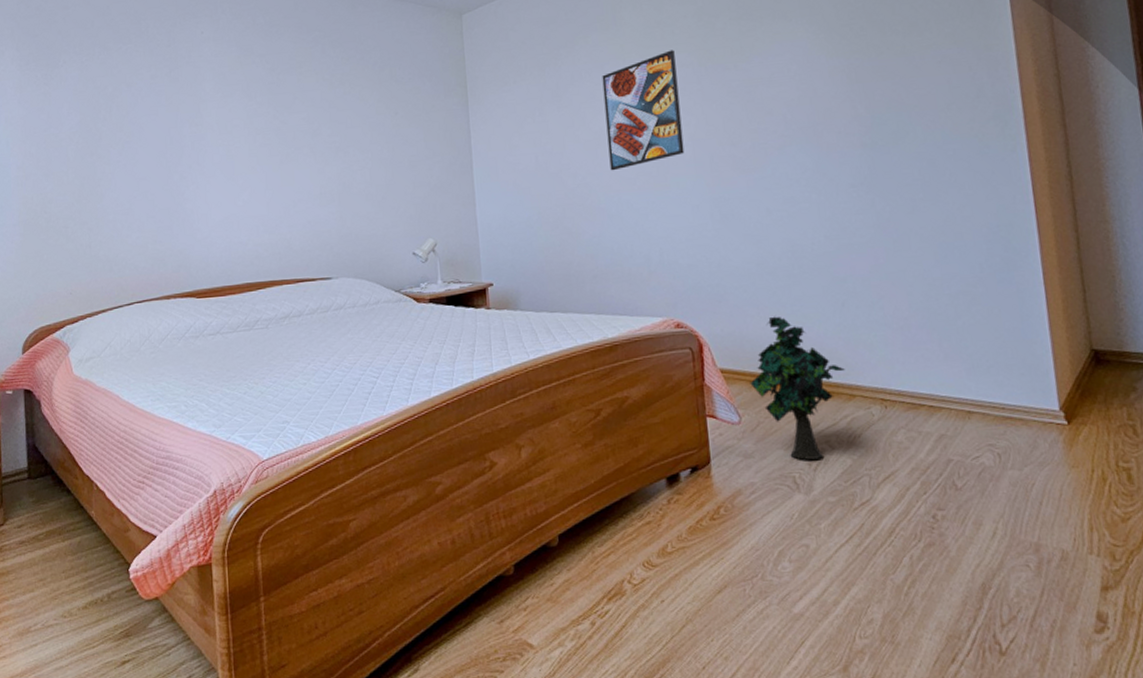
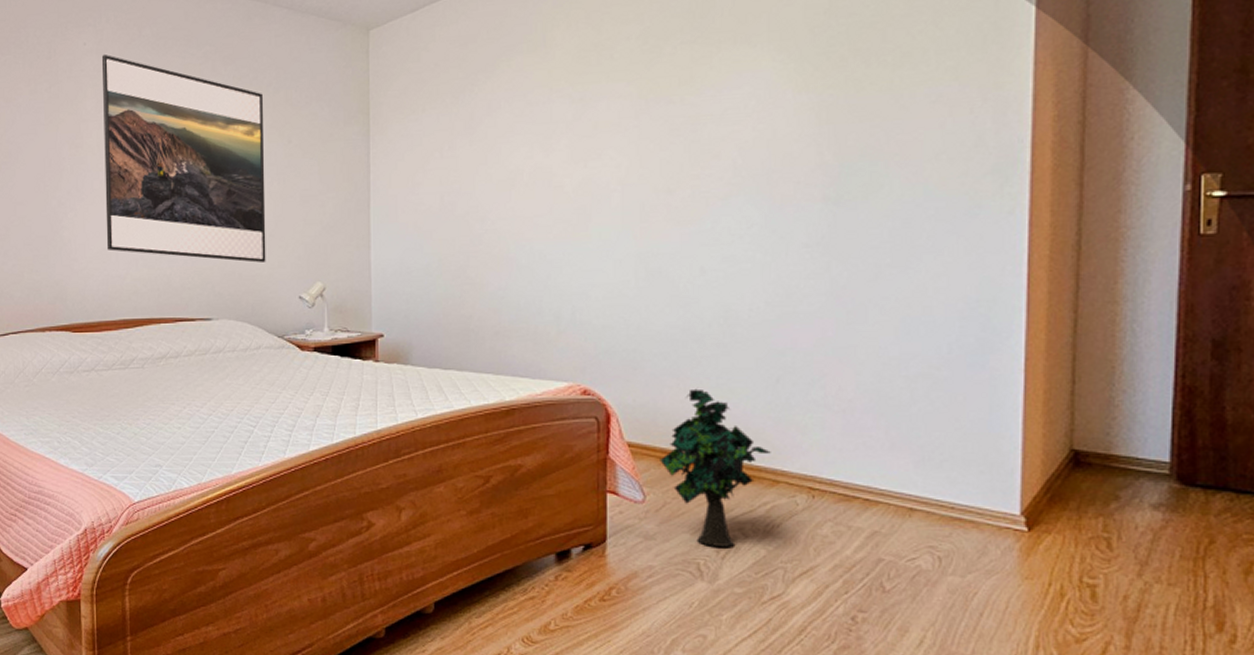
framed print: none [218,41,380,224] -> present [101,54,266,263]
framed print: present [602,50,685,171] -> none [524,78,611,217]

